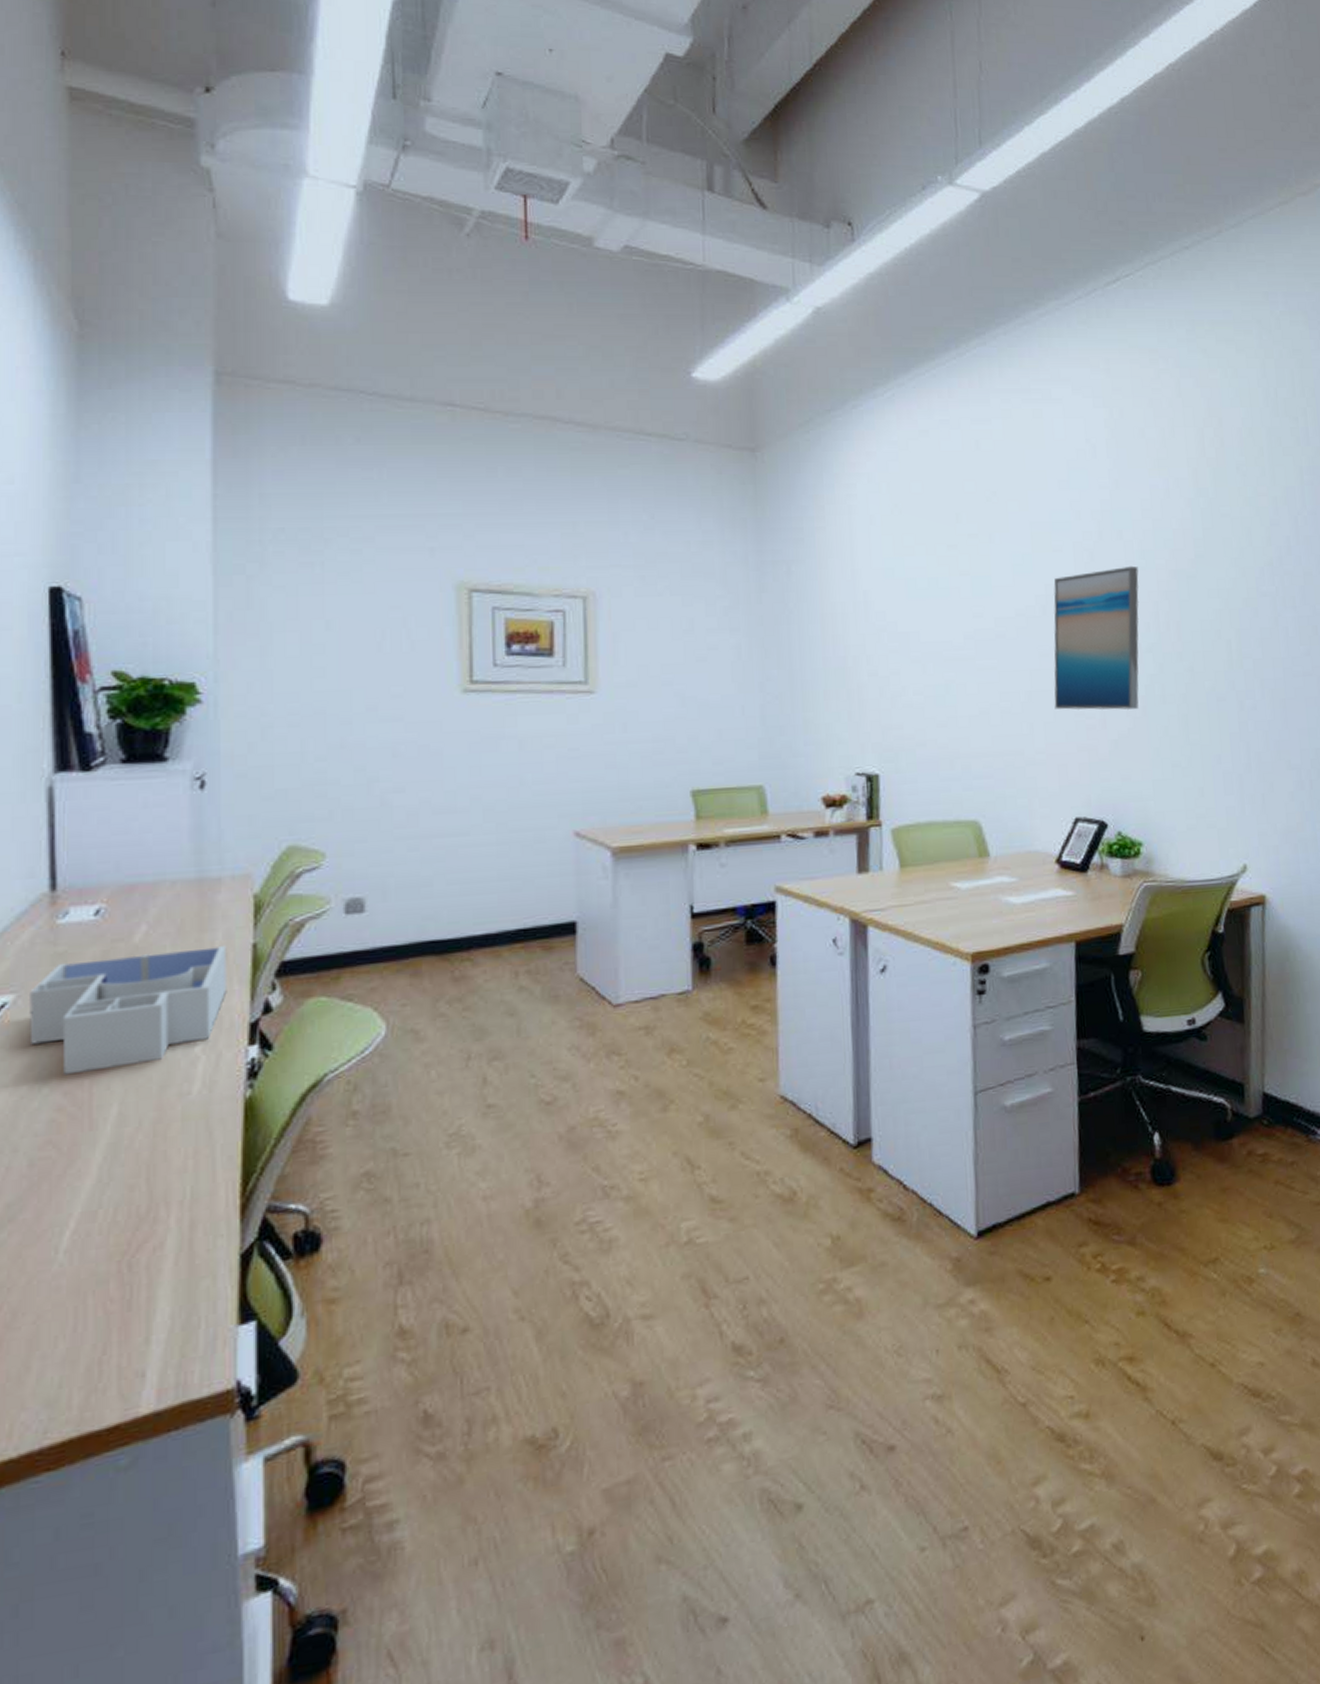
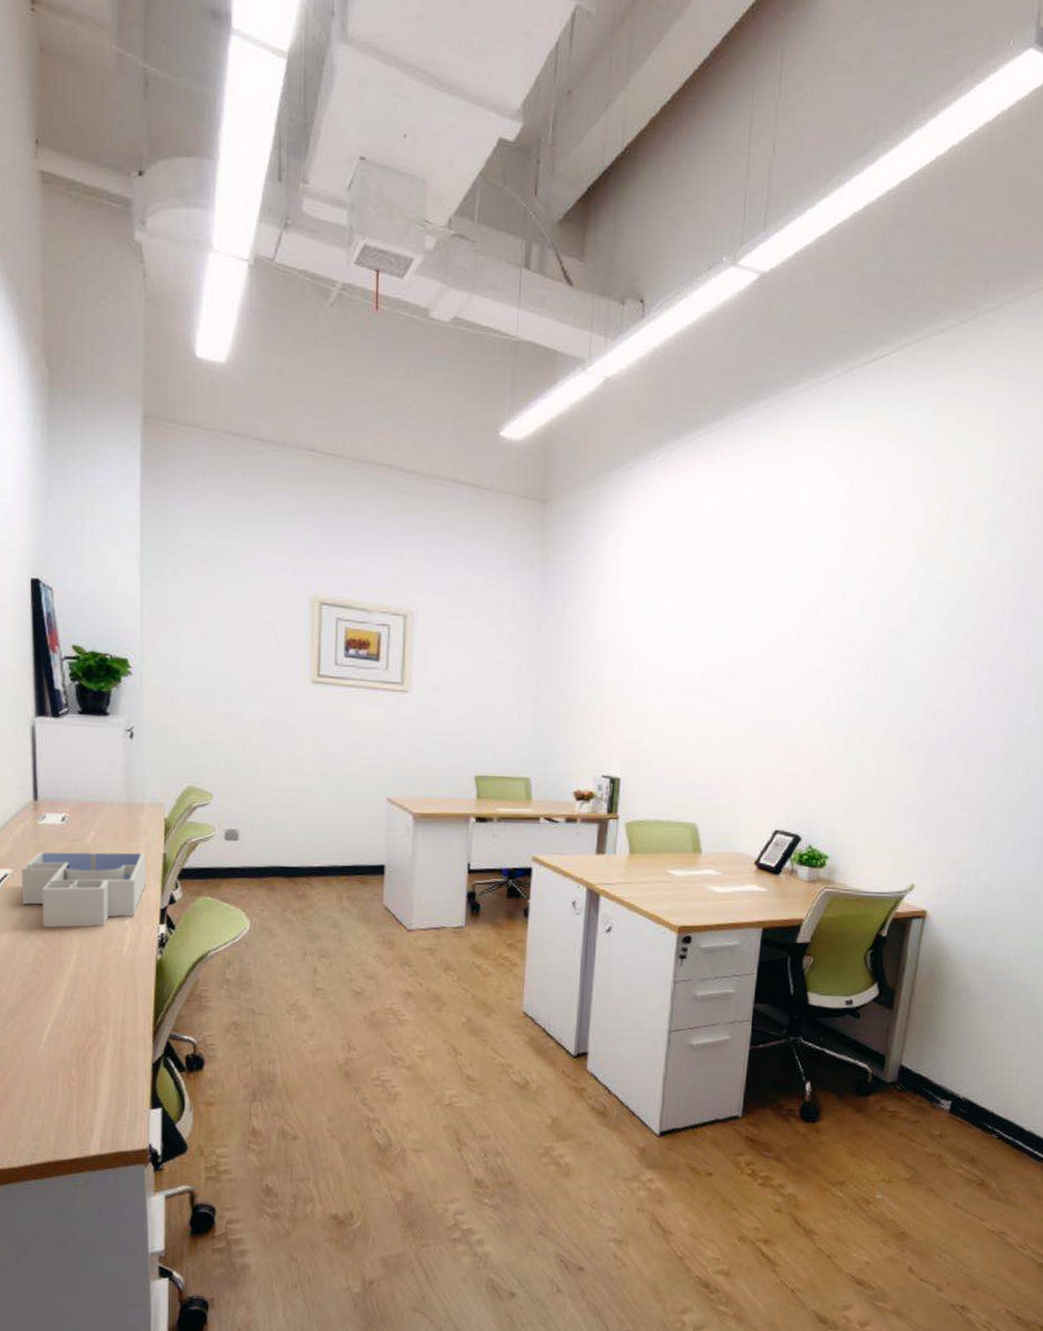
wall art: present [1054,565,1139,711] -> none [769,622,856,746]

